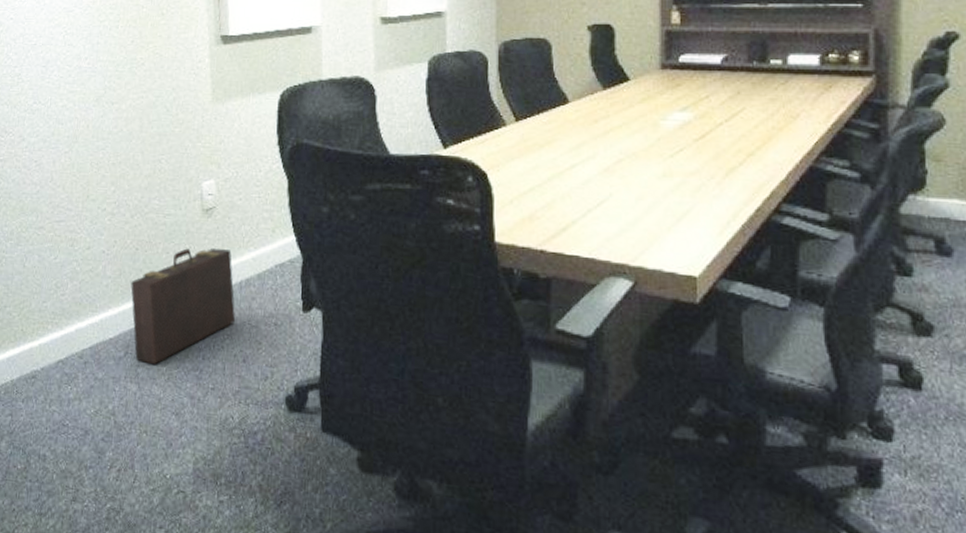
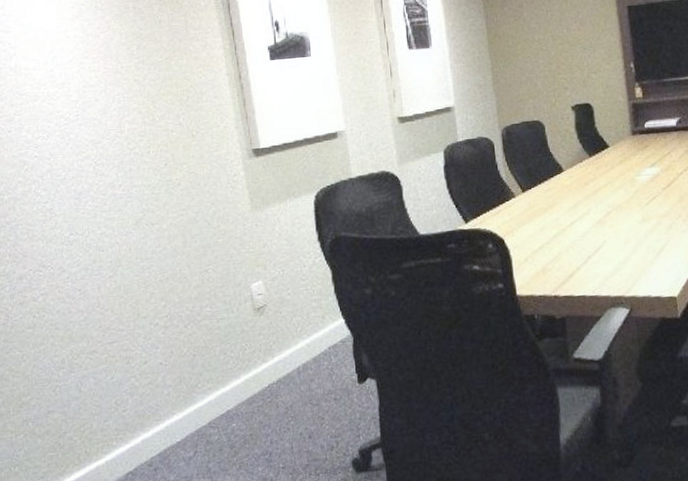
briefcase: present [131,248,236,365] -> none [192,341,298,458]

